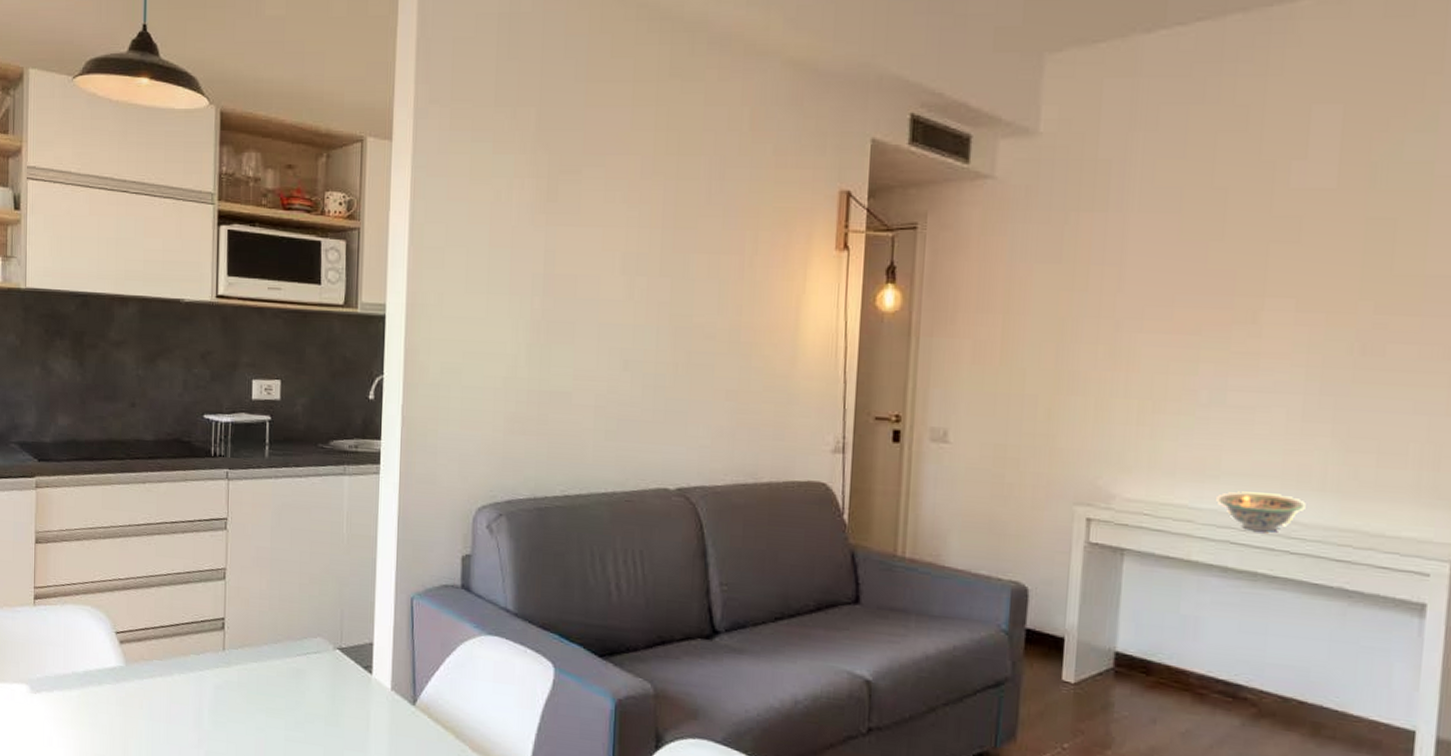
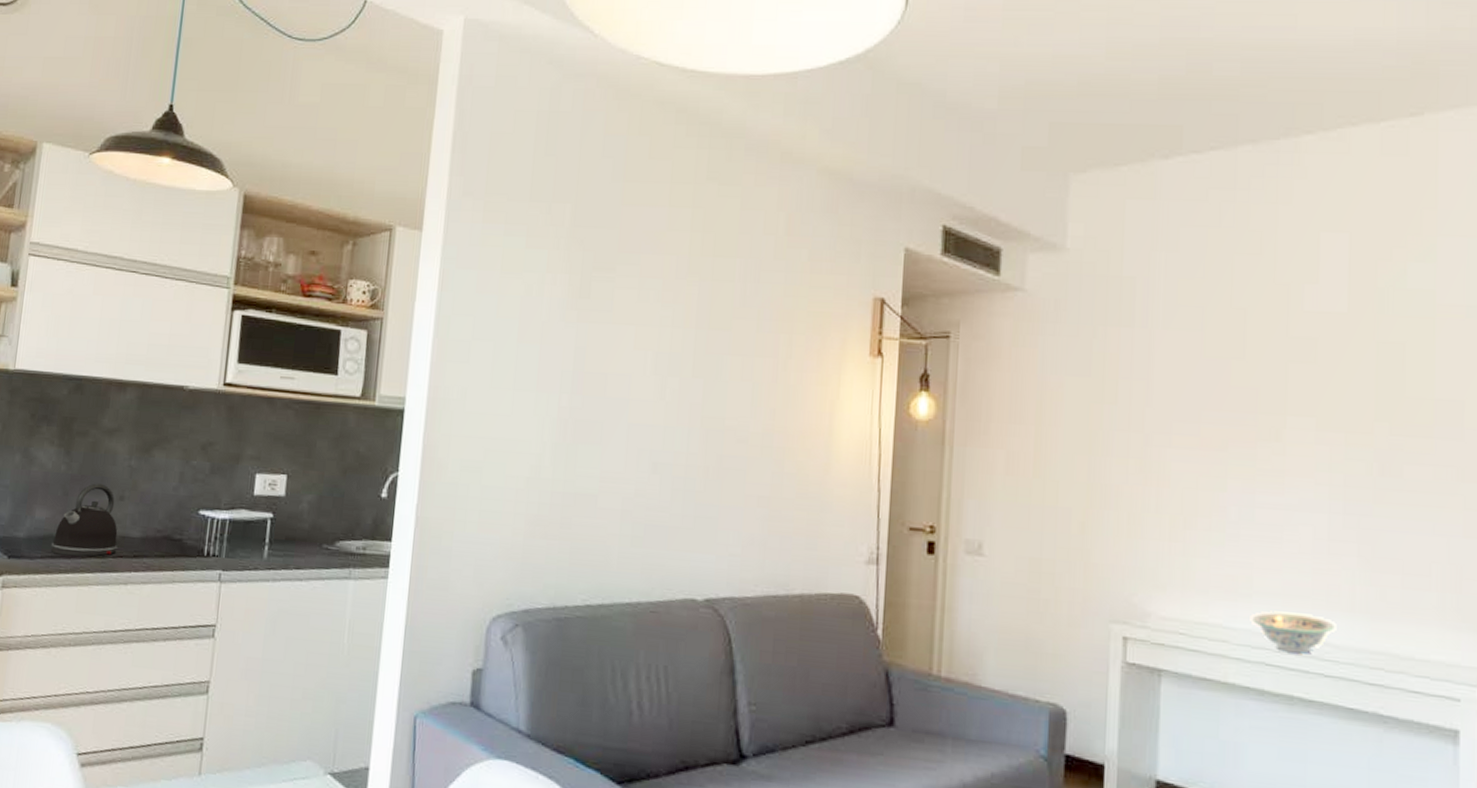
kettle: none [75,392,134,460] -> present [51,483,118,558]

